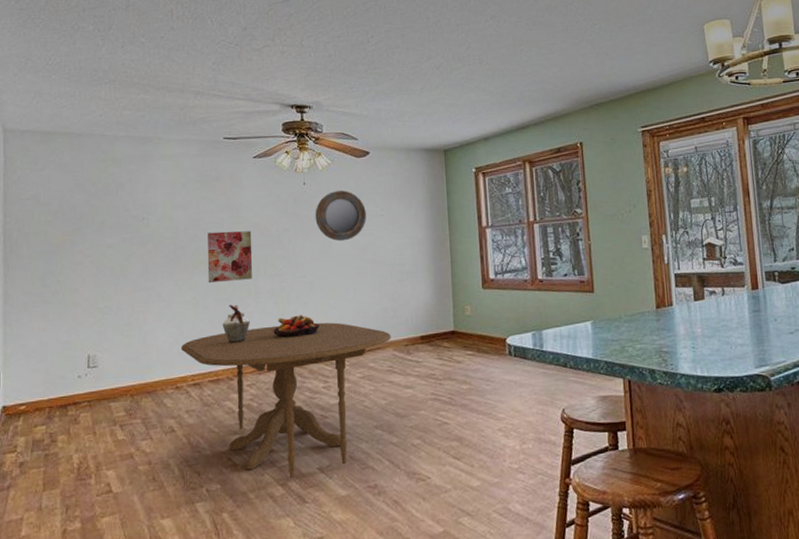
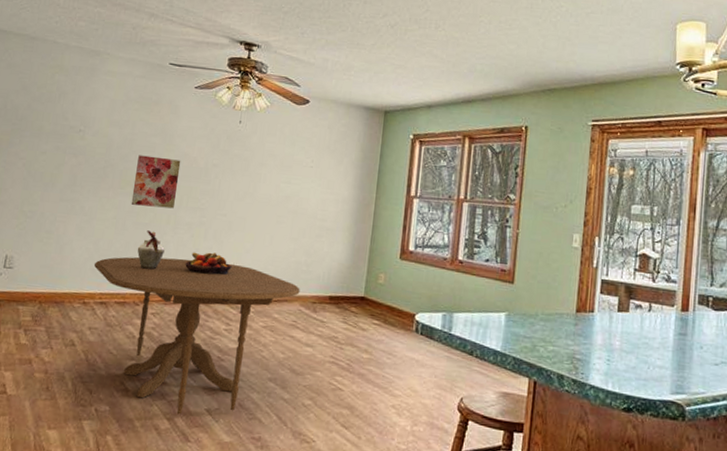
home mirror: present [315,190,366,242] -> none [245,134,297,187]

